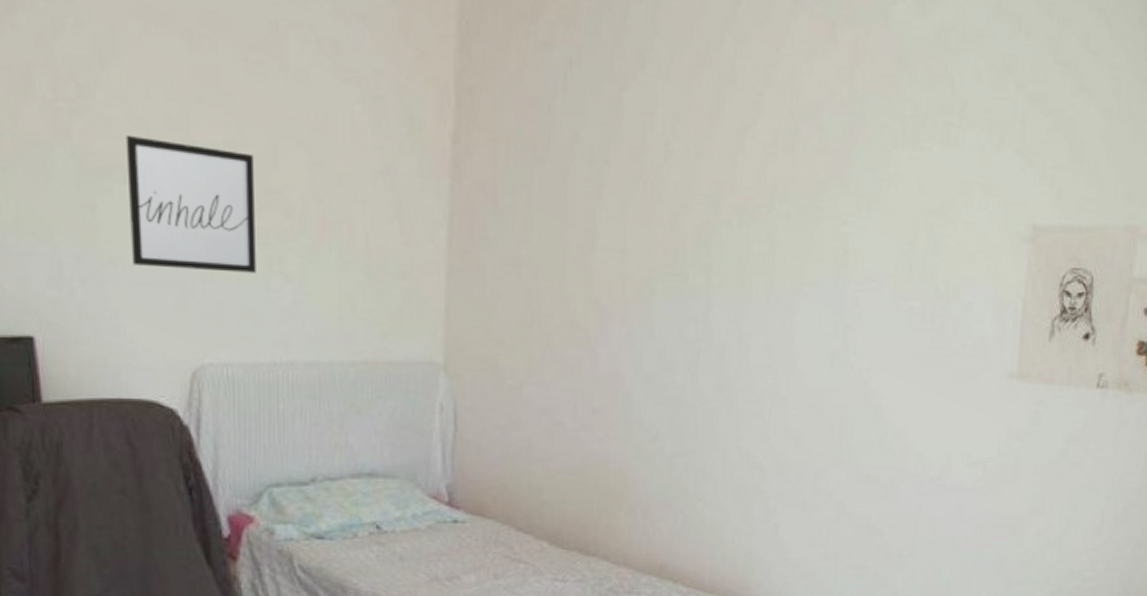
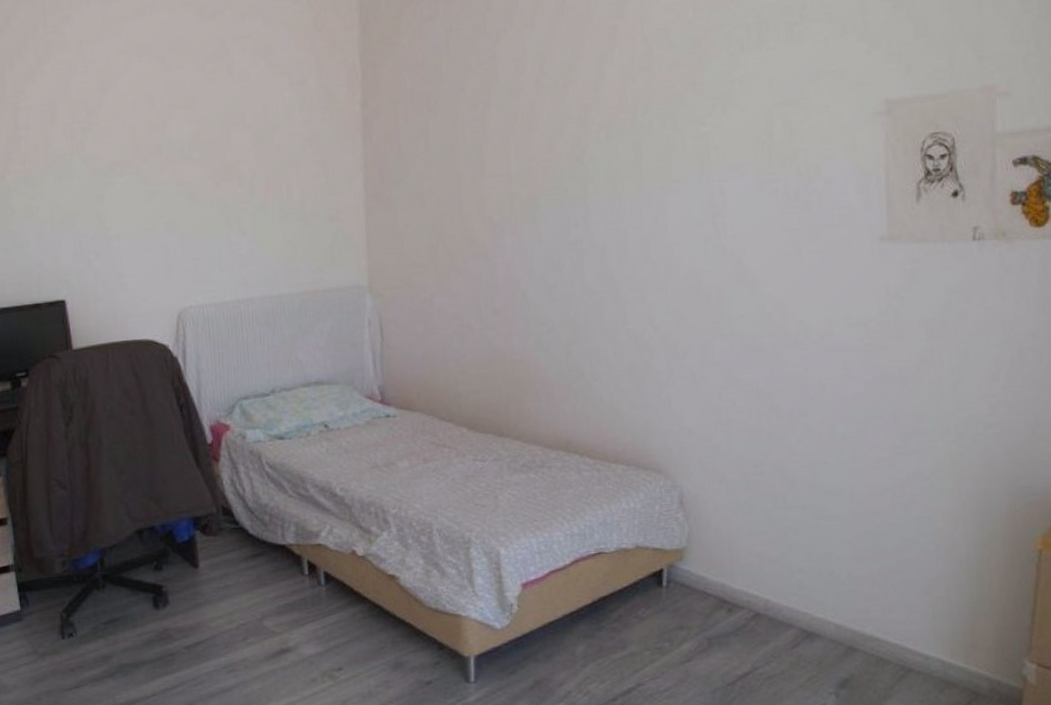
wall art: present [125,134,256,273] -> none [121,140,220,237]

